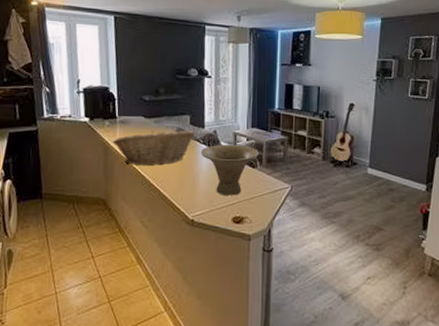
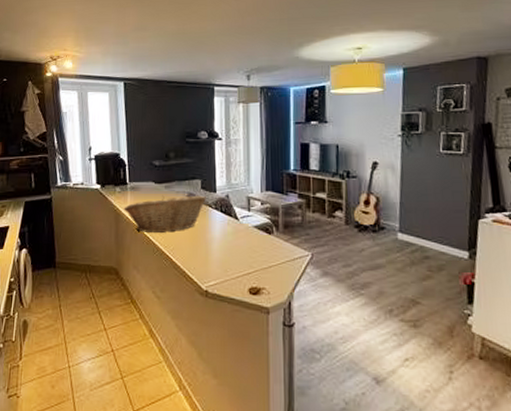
bowl: present [200,144,259,196] -> none [213,209,275,264]

